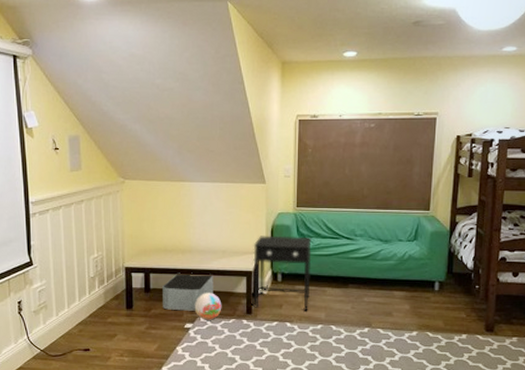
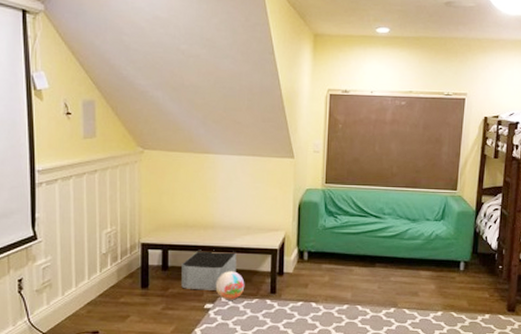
side table: present [253,235,312,311] -> none [278,212,340,291]

